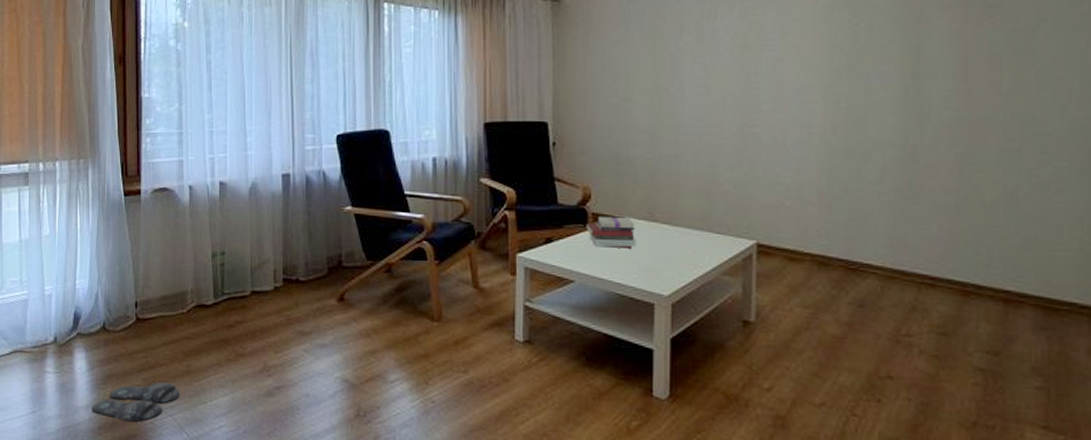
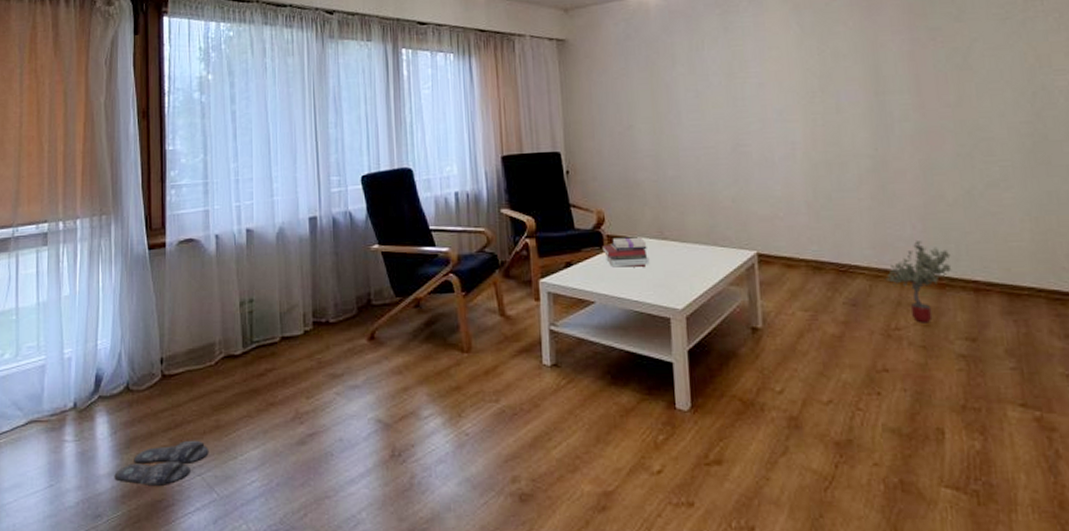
potted tree: none [901,241,981,332] -> present [885,239,952,323]

